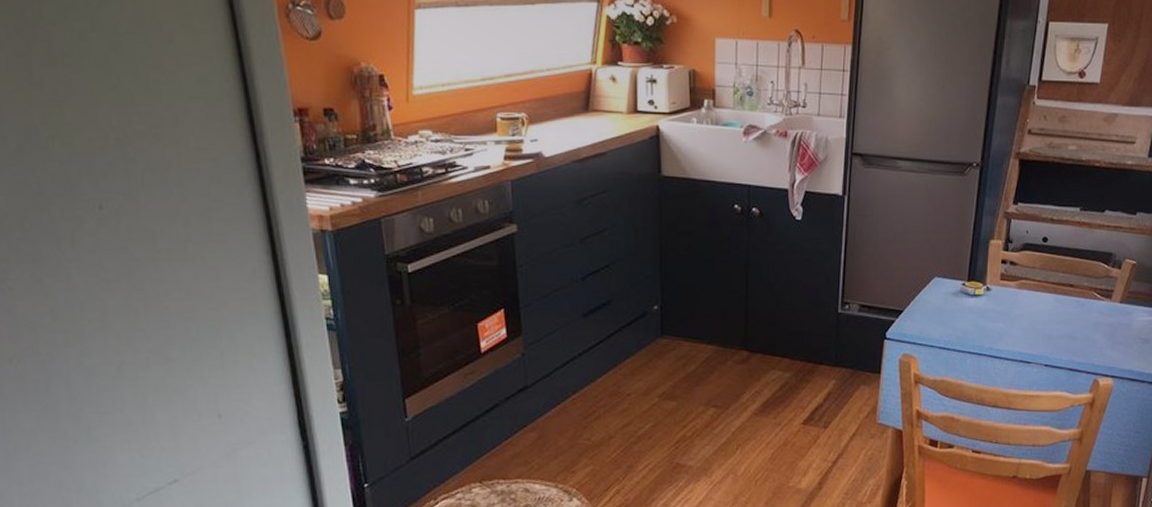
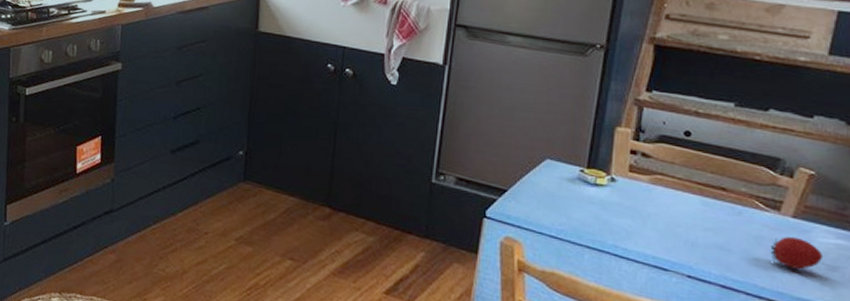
fruit: none [1104,319,1140,346] -> present [770,236,822,270]

